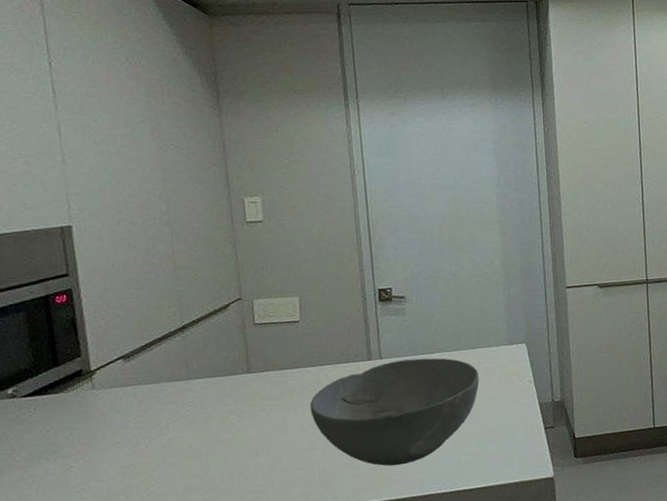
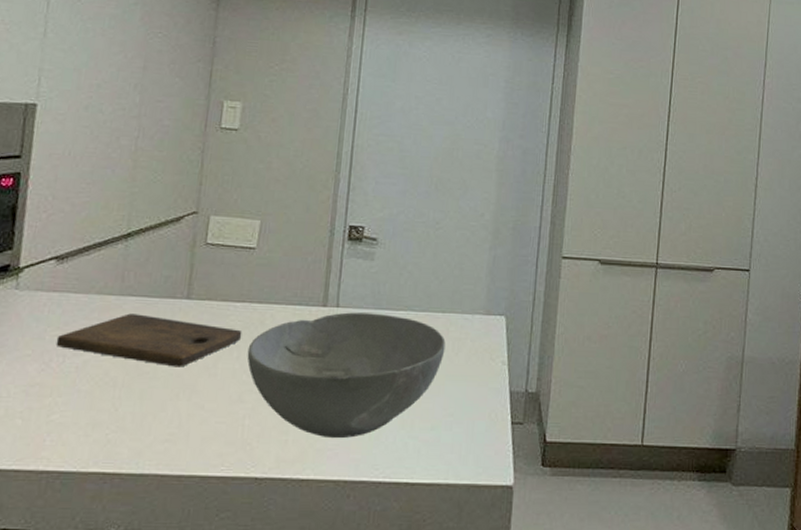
cutting board: none [139,391,303,432] -> present [56,313,243,368]

